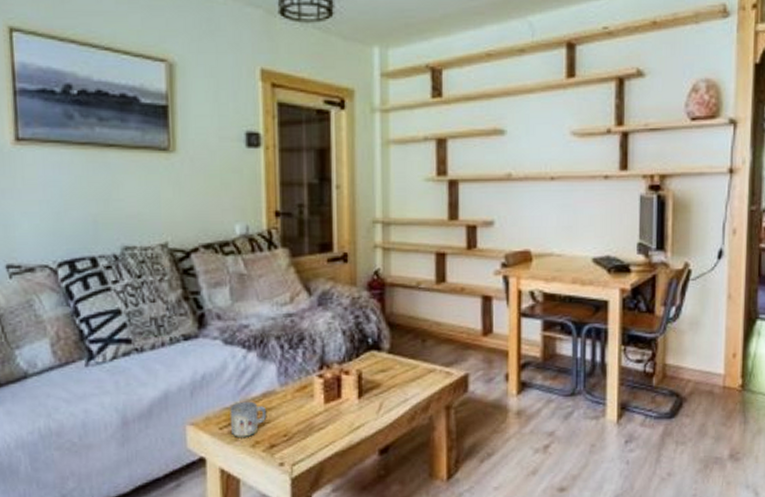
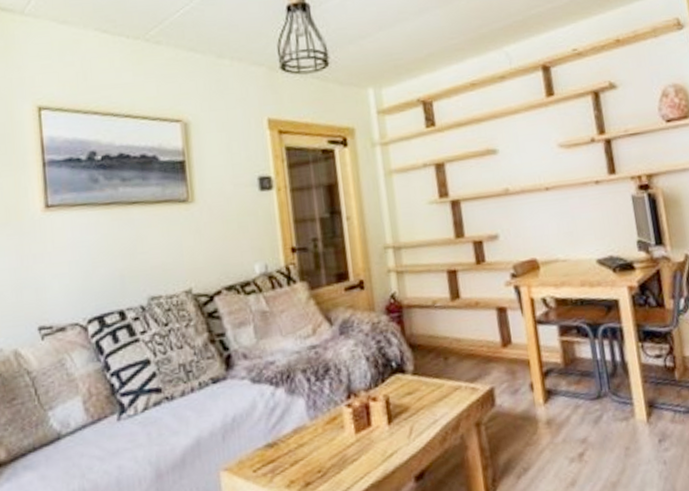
mug: present [230,401,267,437] -> none [262,439,300,479]

